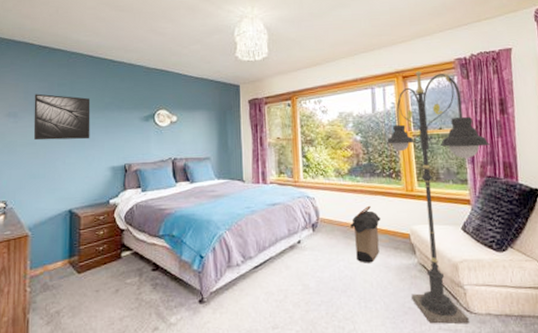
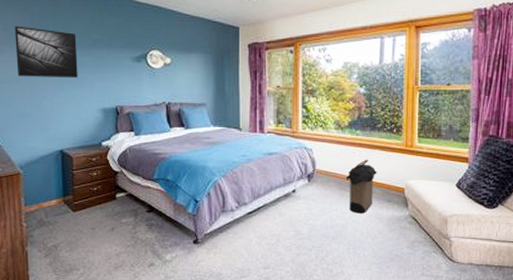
floor lamp: present [386,71,491,324] -> none [390,21,498,271]

